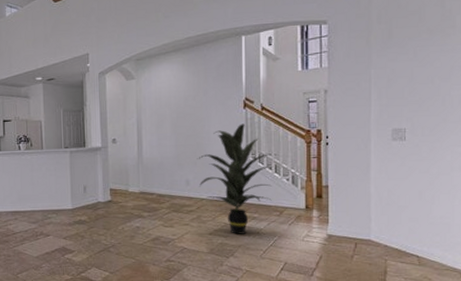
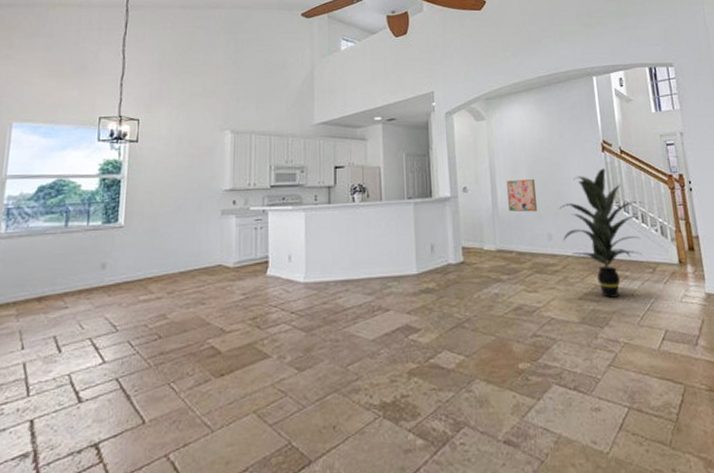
wall art: none [152,132,179,161] -> present [507,178,538,212]

